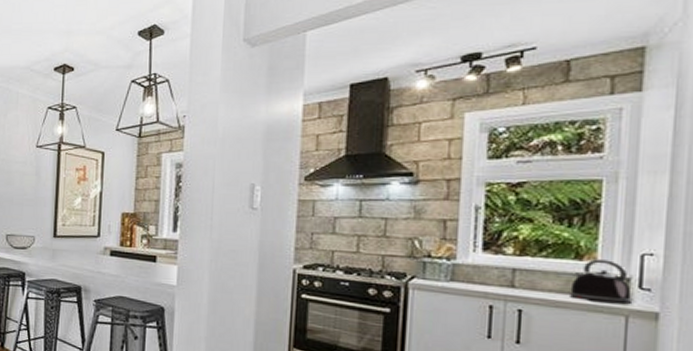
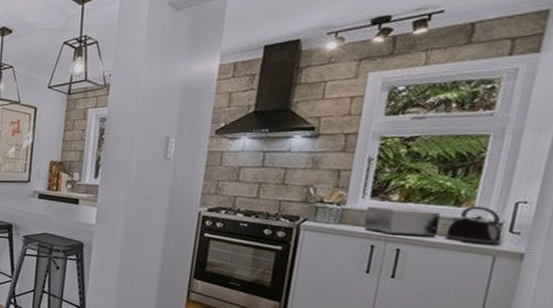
toaster: none [479,260,562,297] -> present [364,206,441,238]

